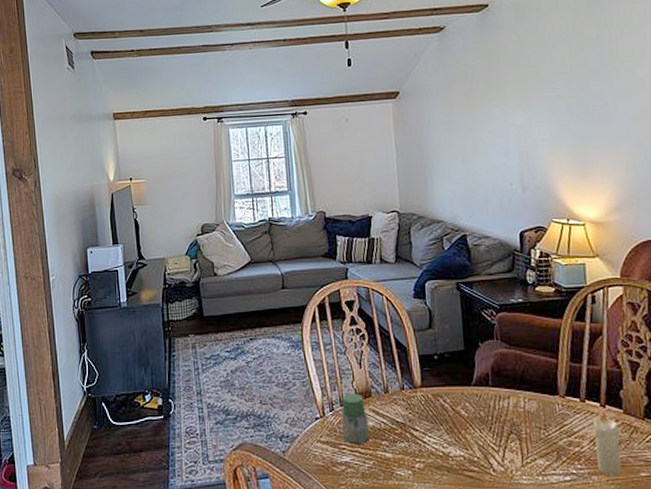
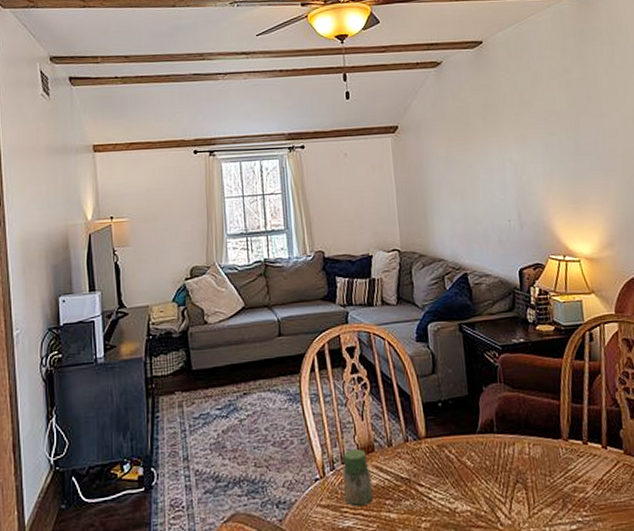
candle: present [593,411,622,477] -> none [596,452,625,522]

